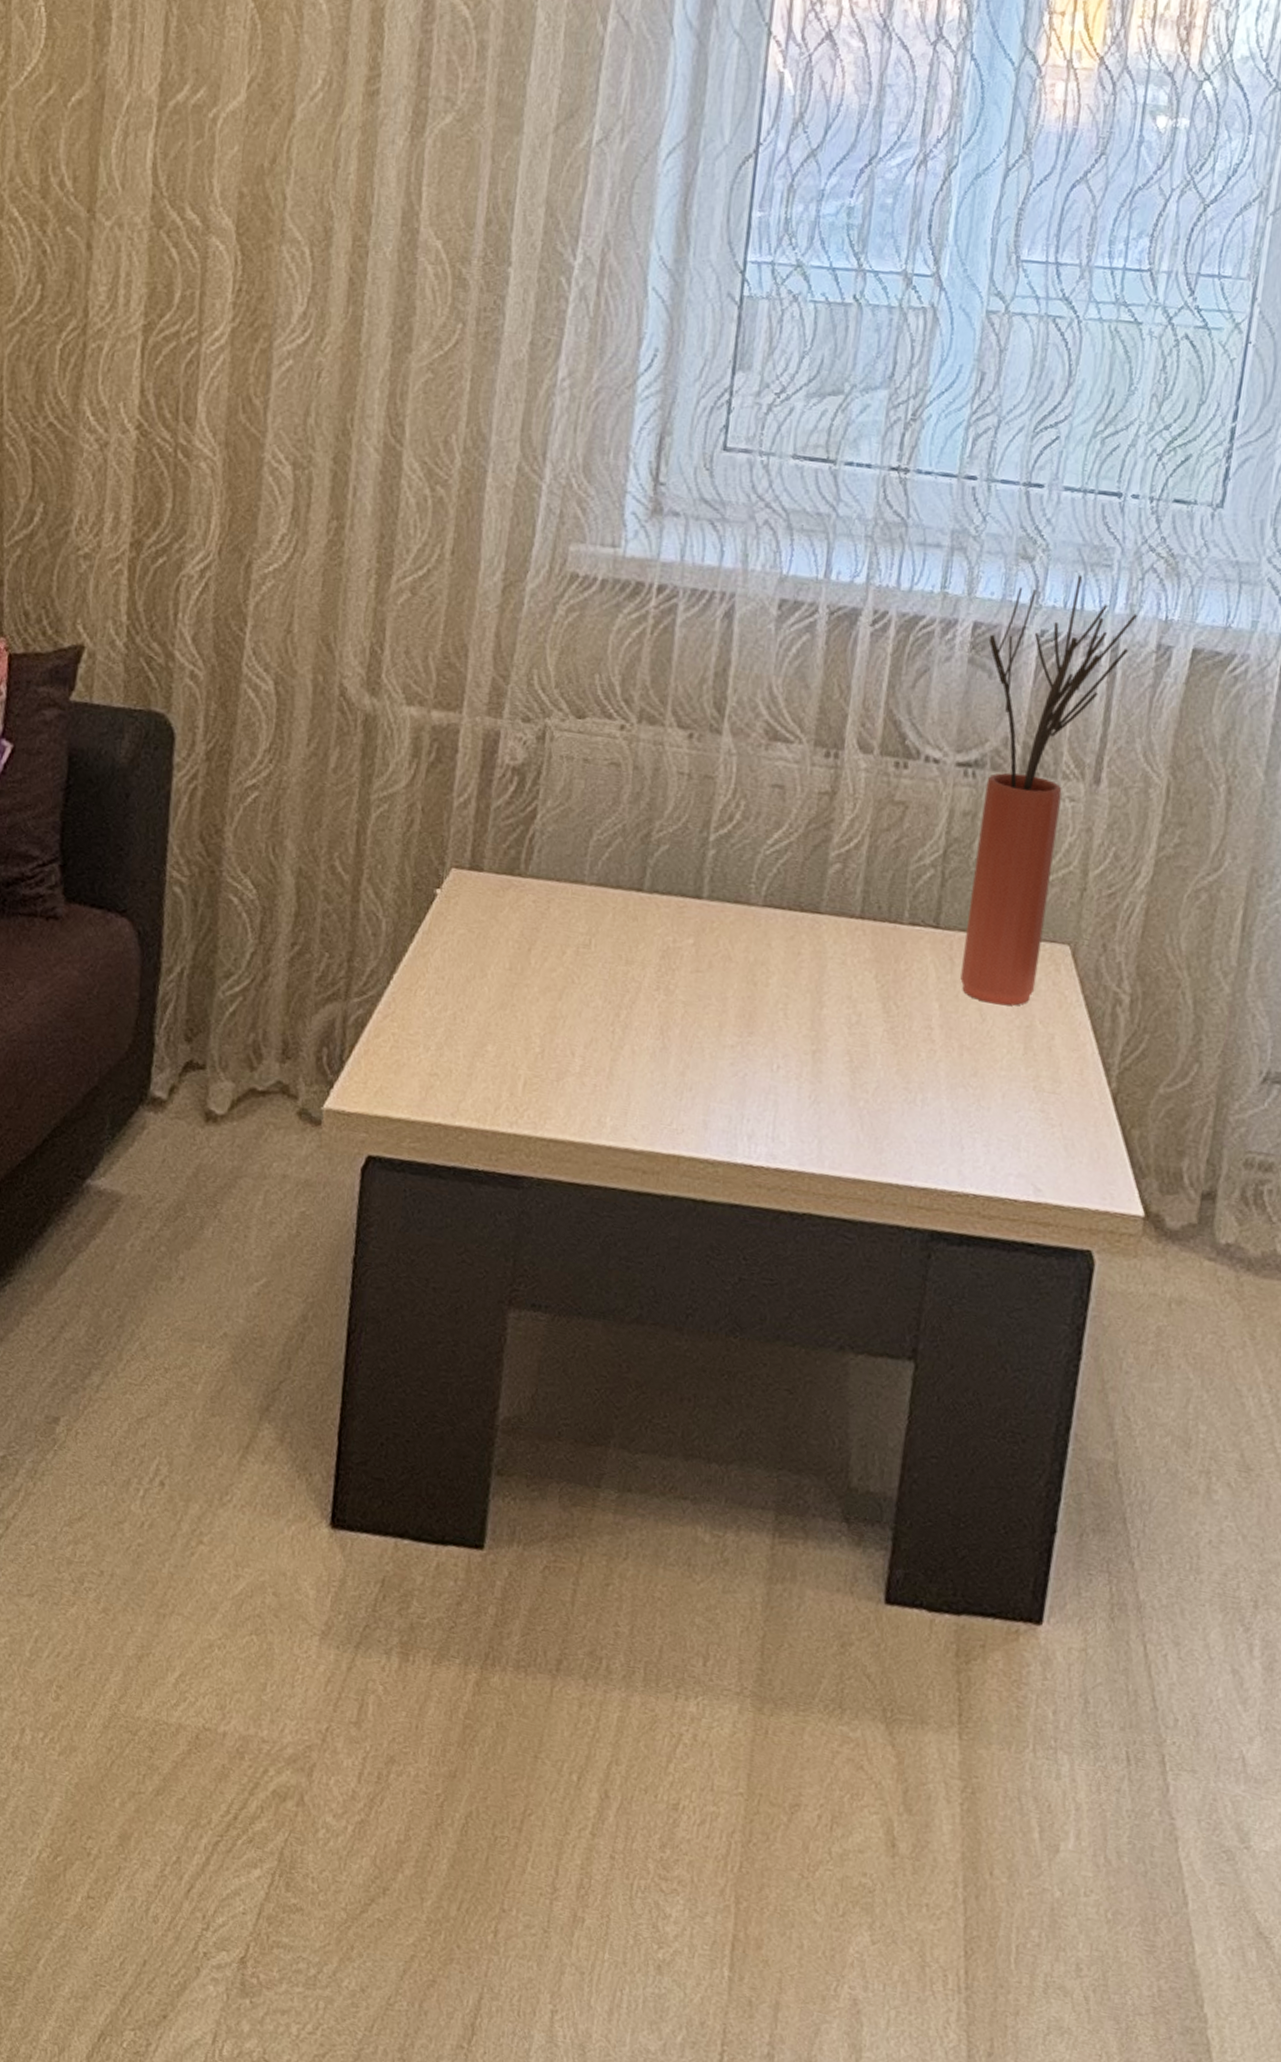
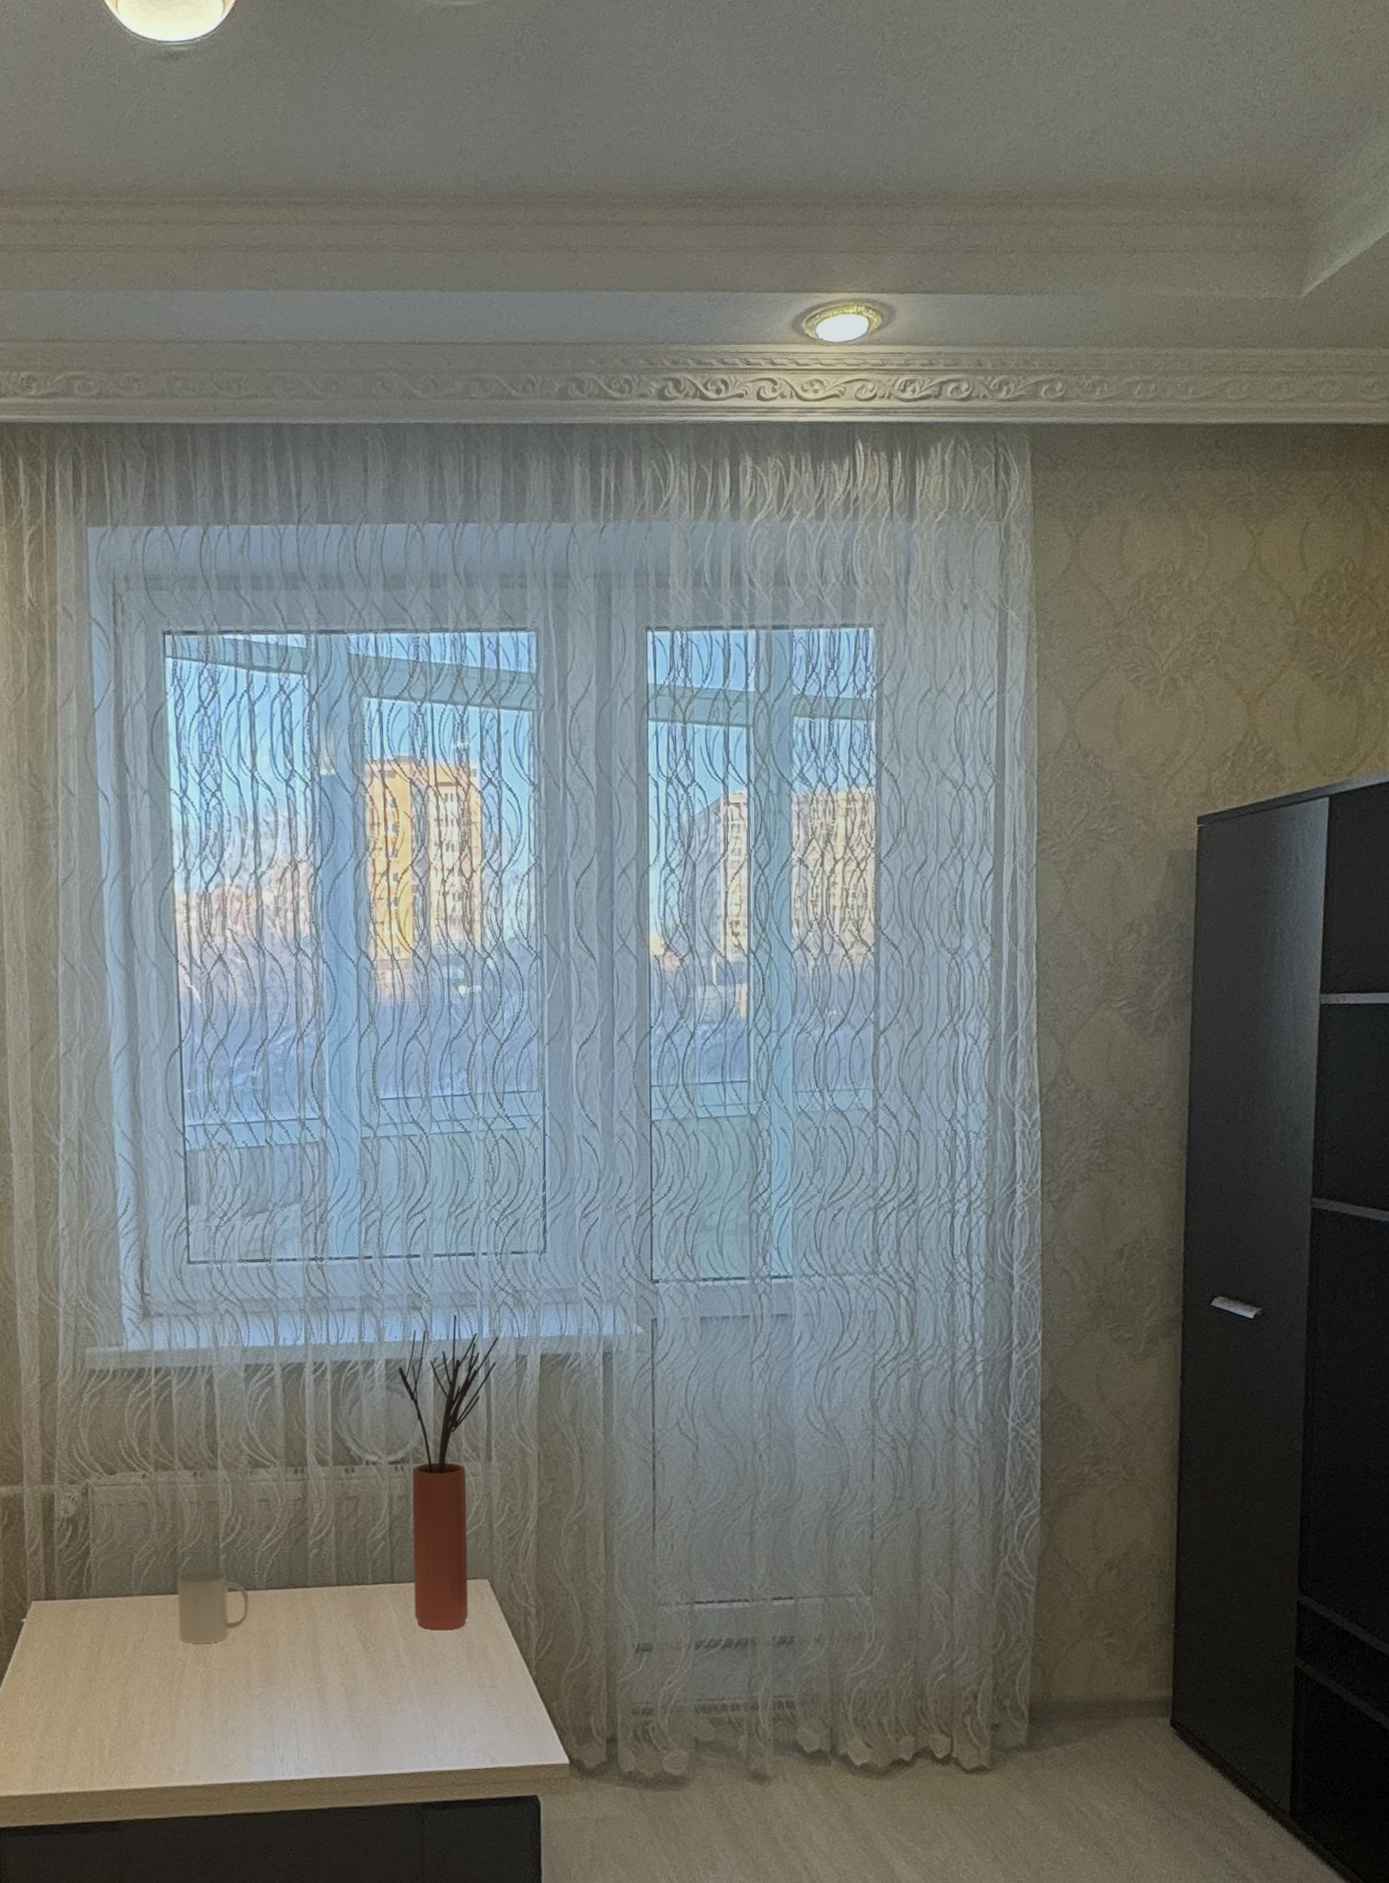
mug: none [637,863,739,966] -> present [176,1569,250,1645]

